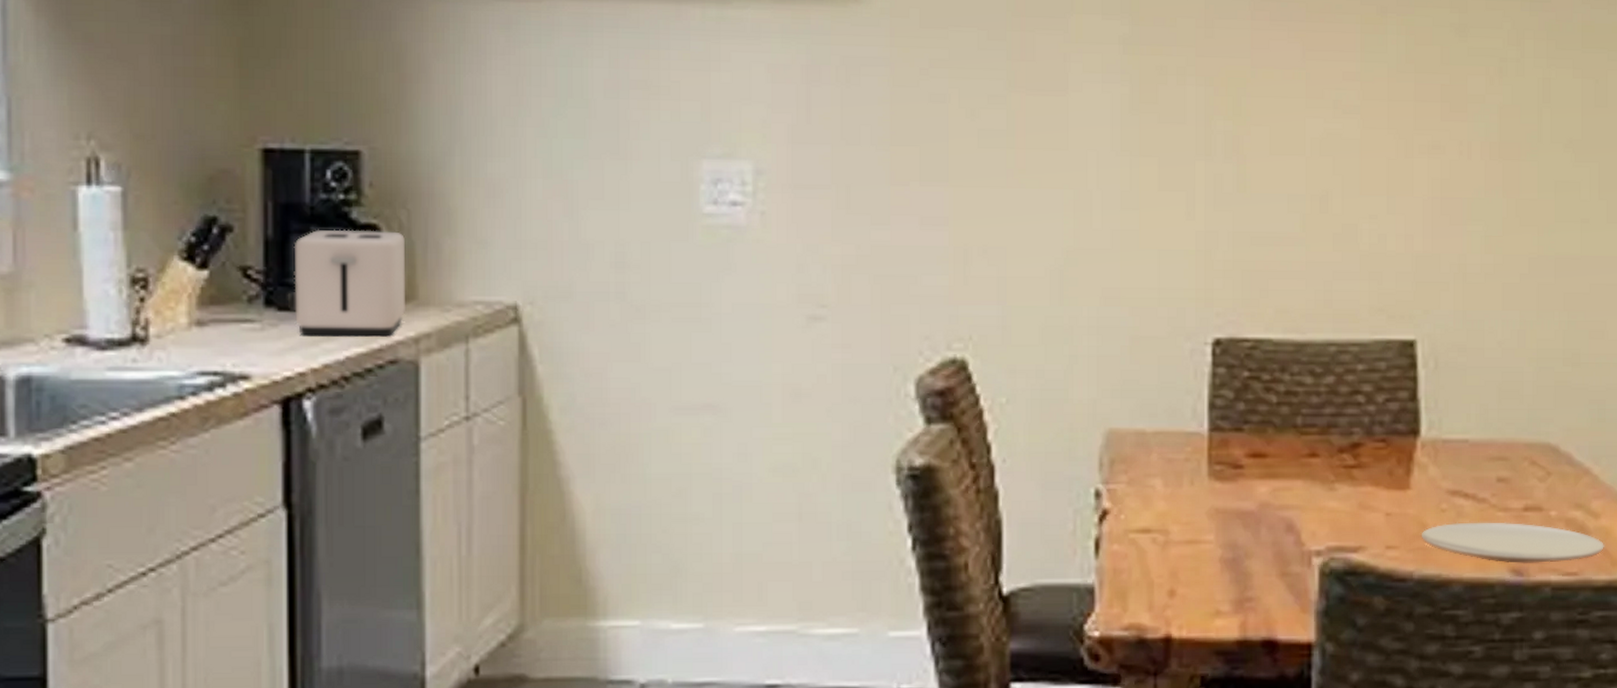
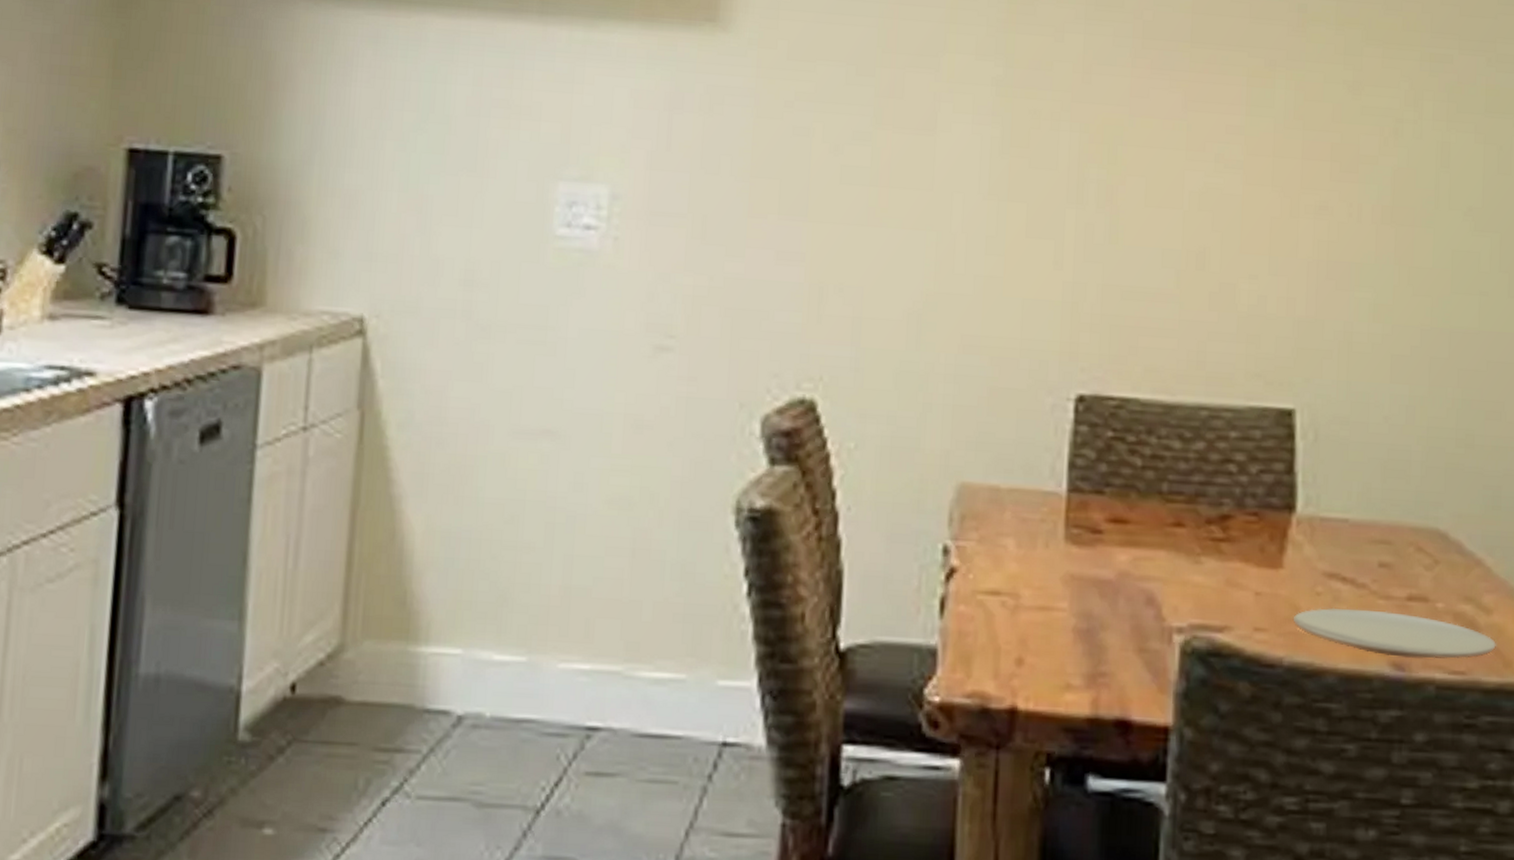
toaster: present [288,229,405,337] -> none [139,230,258,342]

